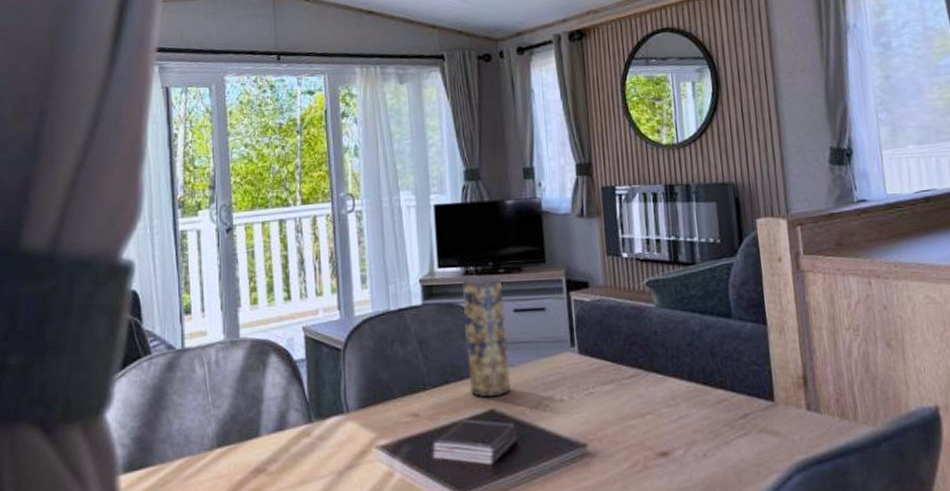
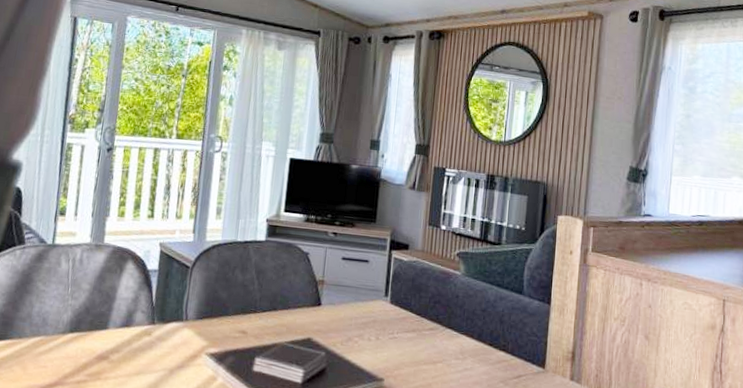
vase: present [462,275,511,398] -> none [294,224,336,328]

